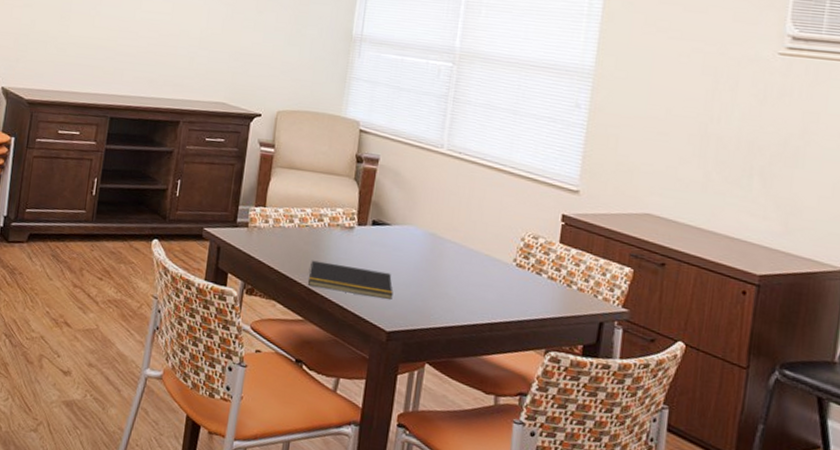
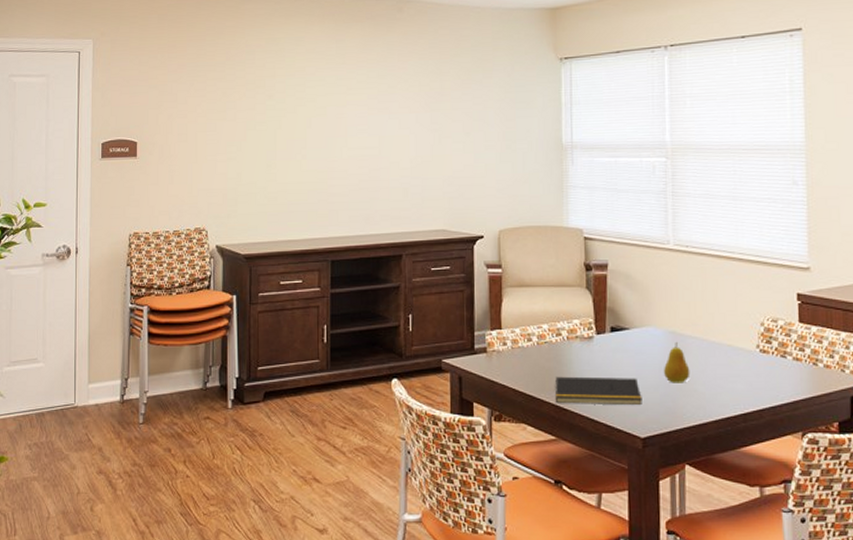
fruit: none [418,244,445,285] -> present [664,342,690,383]

